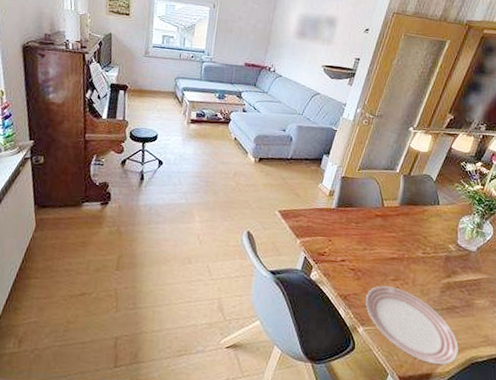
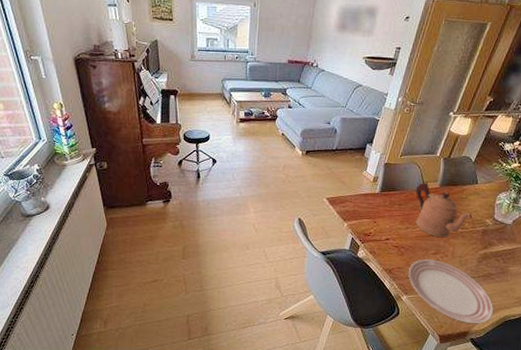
coffeepot: none [374,200,435,263] -> present [415,183,473,238]

